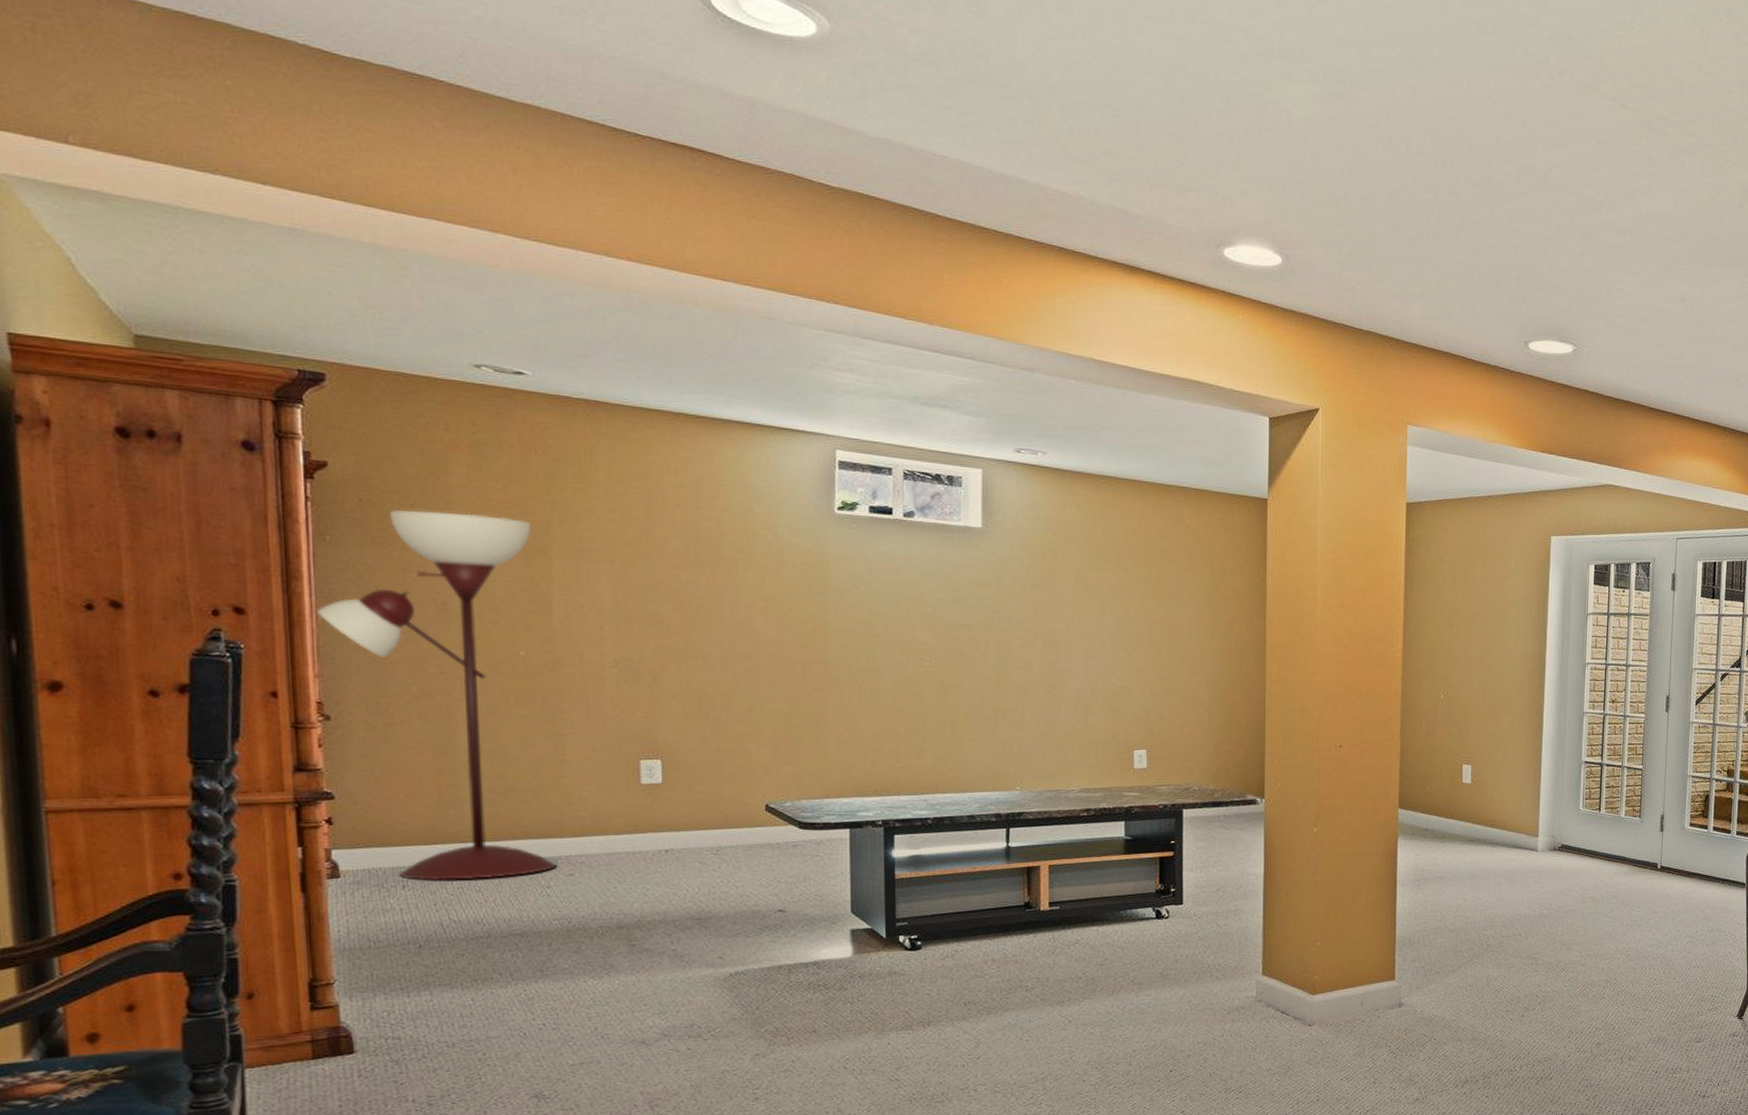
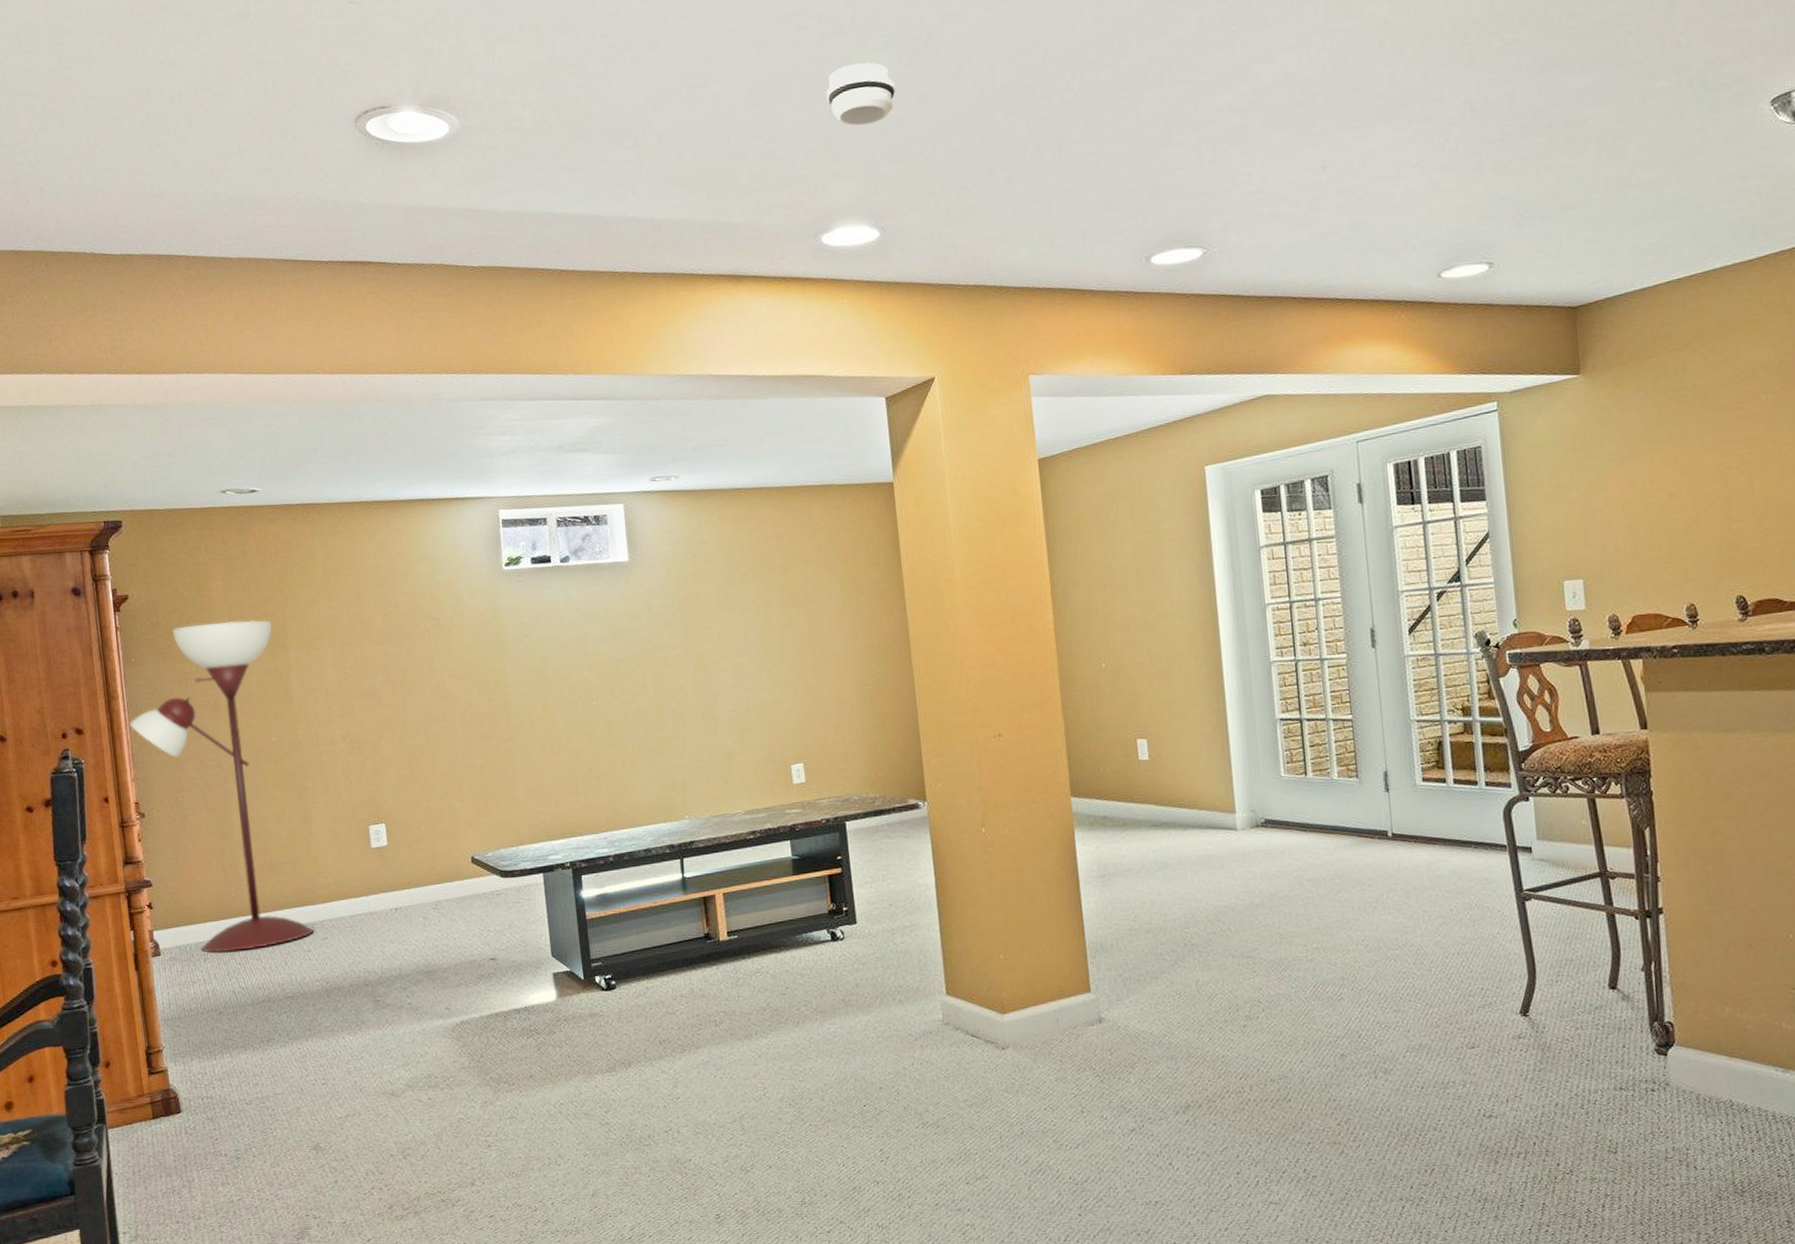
smoke detector: none [1245,89,1314,153] -> present [826,62,896,126]

